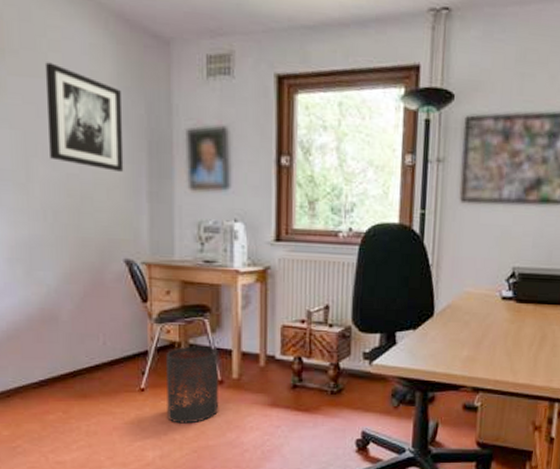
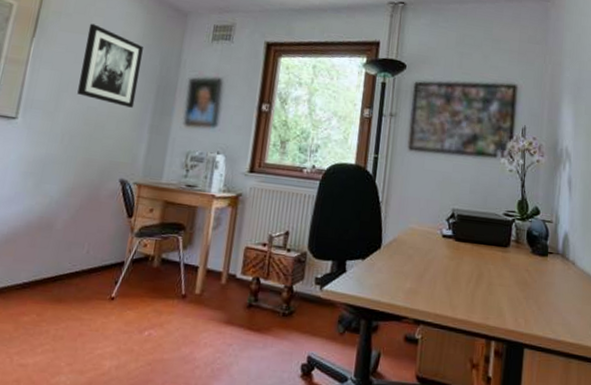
trash can: present [166,345,219,424] -> none [129,260,186,336]

